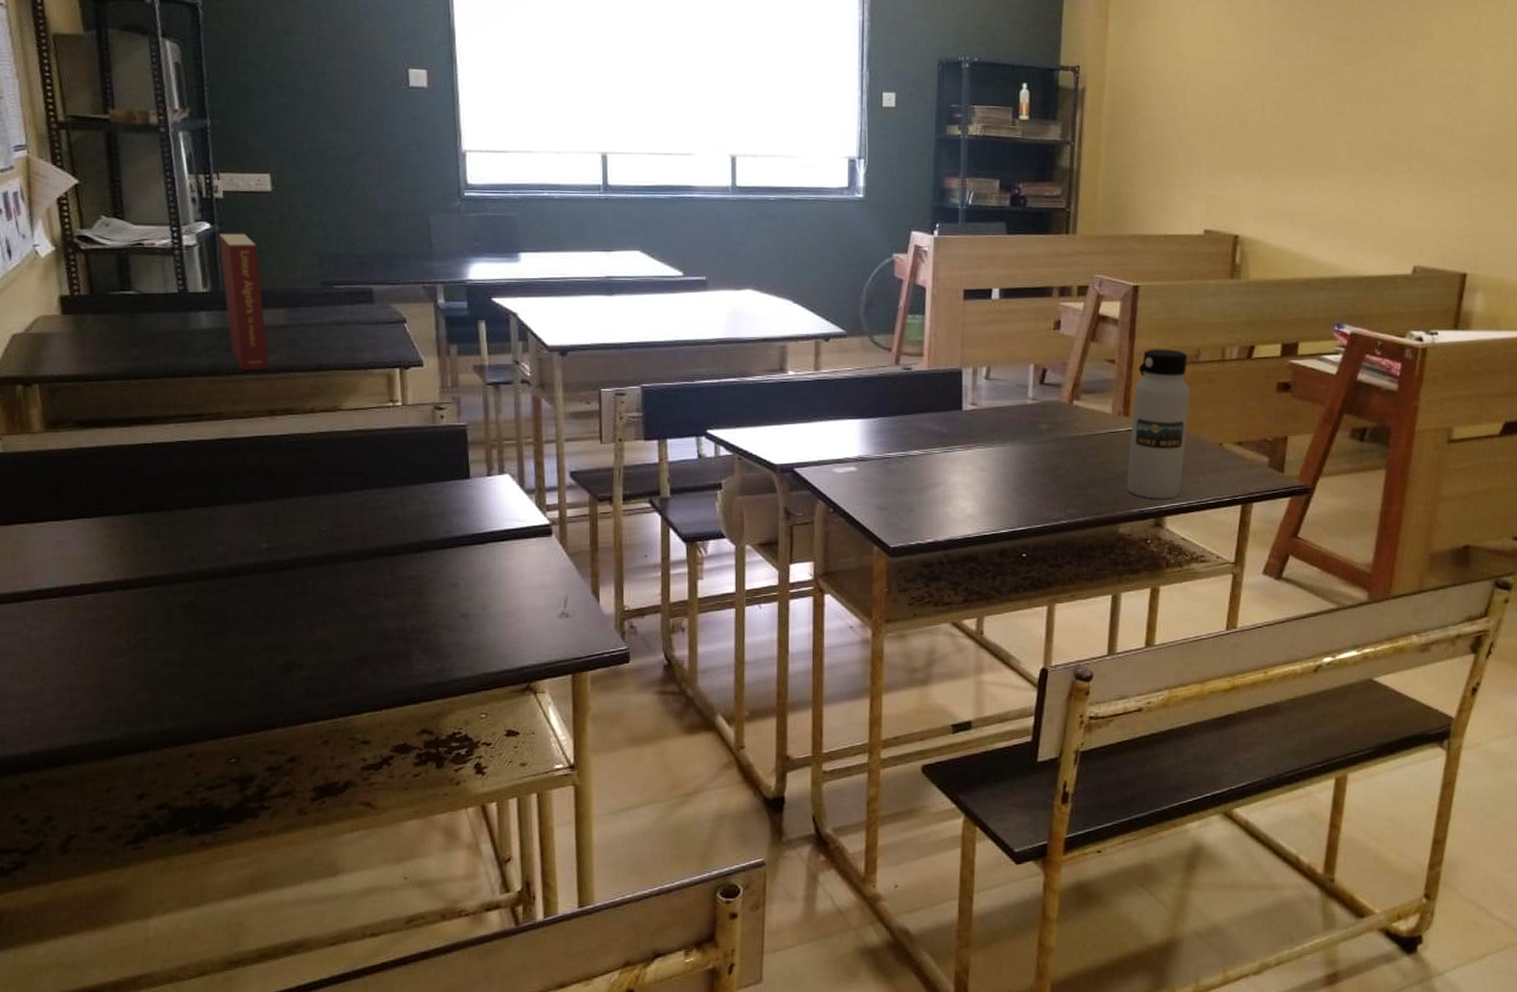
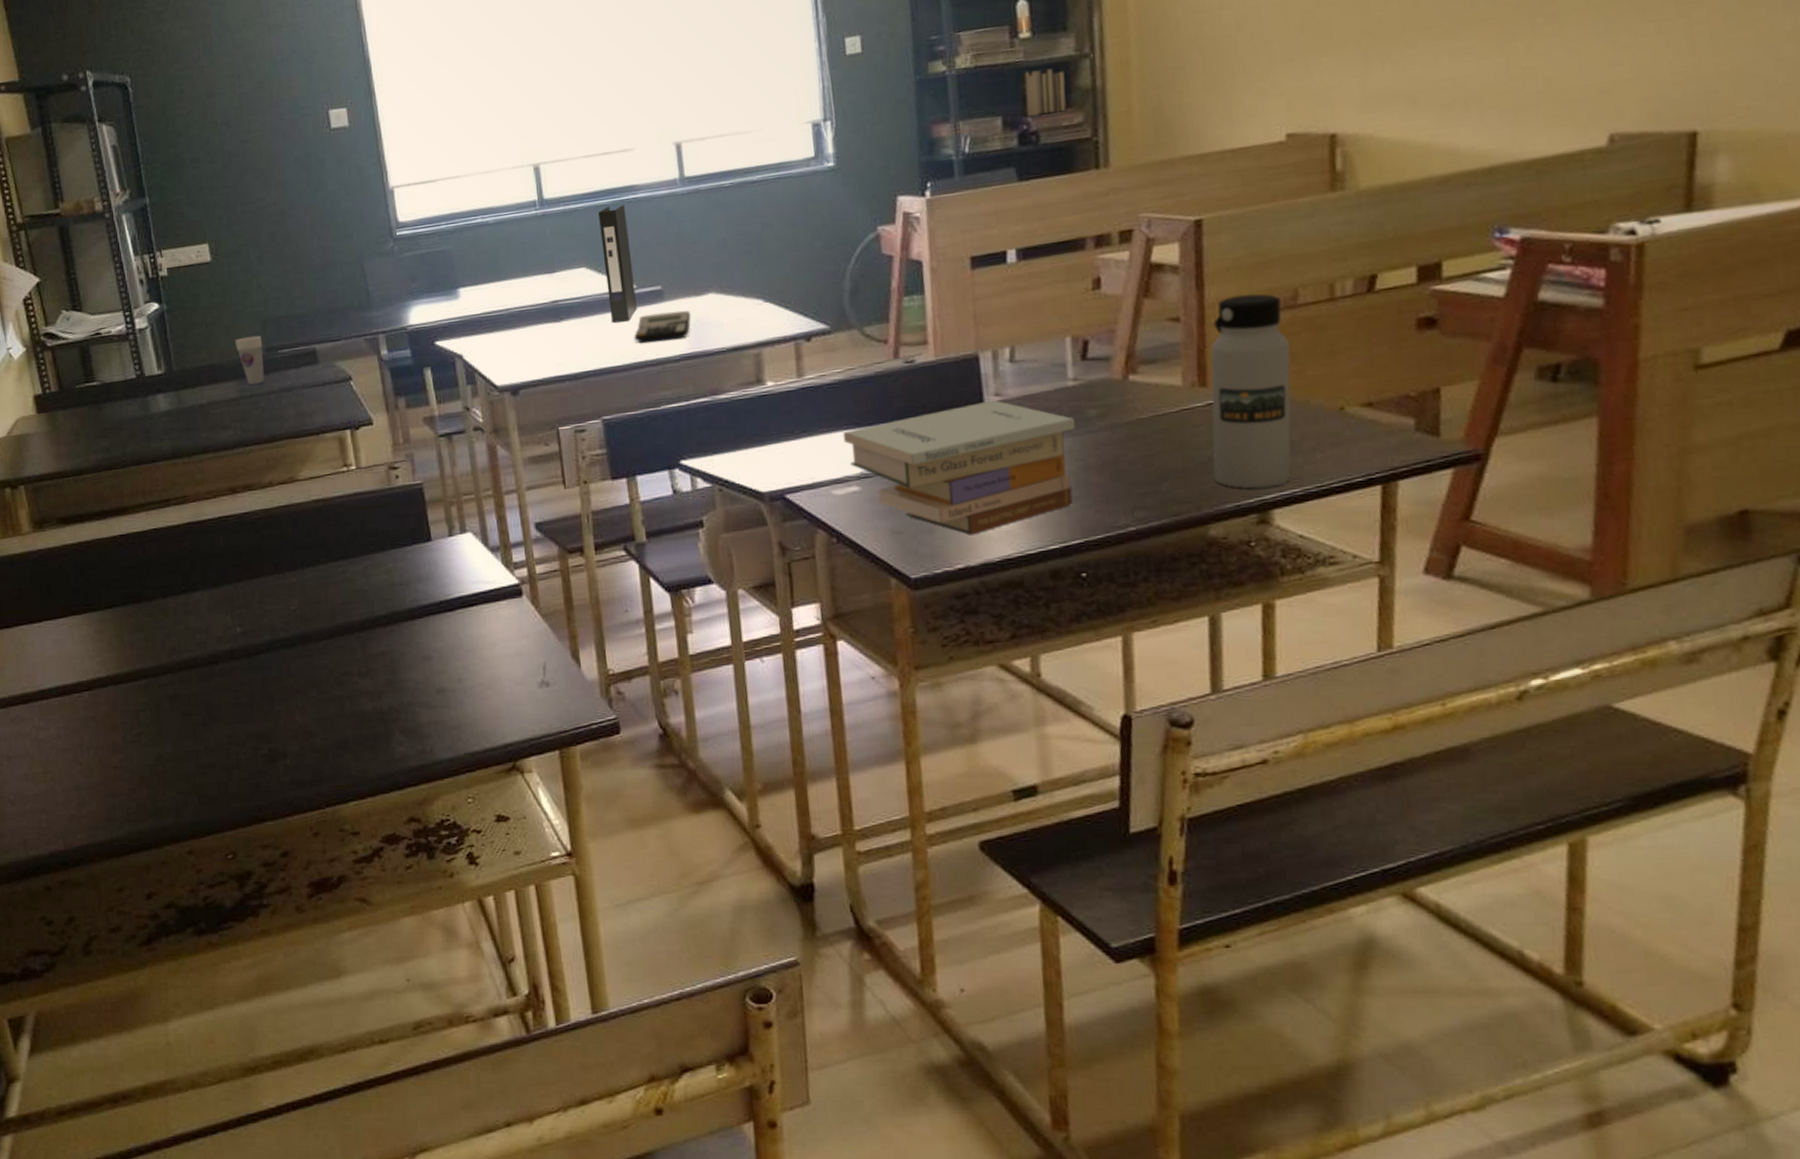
book: present [219,233,270,371] -> none [167,308,227,451]
cup: none [289,268,318,315] -> present [235,335,265,386]
binder: none [657,201,684,303] -> present [598,204,638,323]
calculator: none [677,300,730,324] -> present [634,310,692,342]
books: none [847,408,1030,516] -> present [842,399,1076,535]
books: none [1015,147,1052,184] -> present [1019,68,1067,117]

